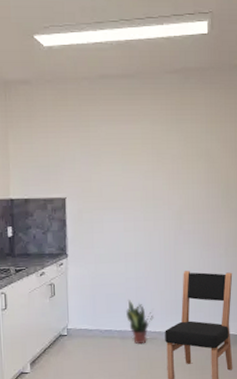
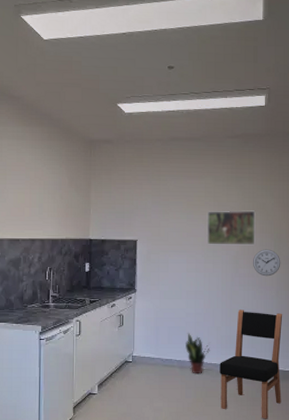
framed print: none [145,158,201,200] -> present [206,210,256,245]
wall clock: none [198,201,230,232] -> present [253,249,281,277]

